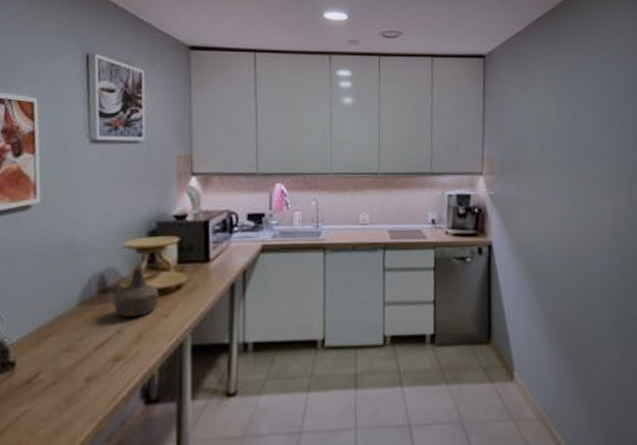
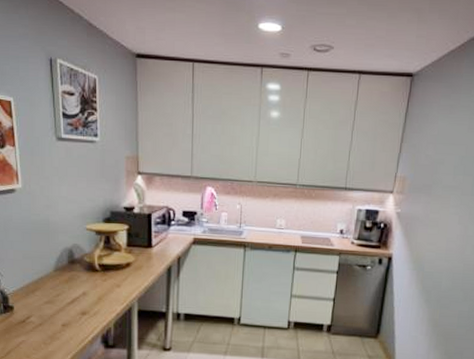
bottle: present [113,266,160,317] -> none [79,246,114,284]

